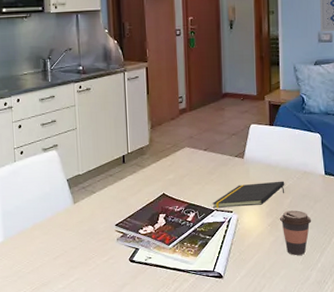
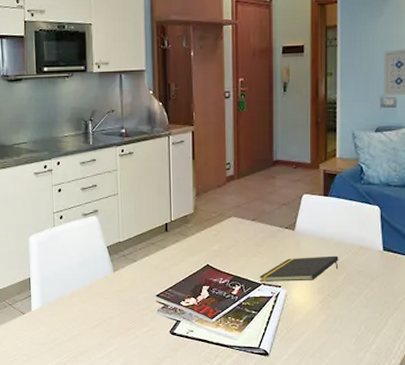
coffee cup: present [279,210,312,255] -> none [331,287,367,335]

